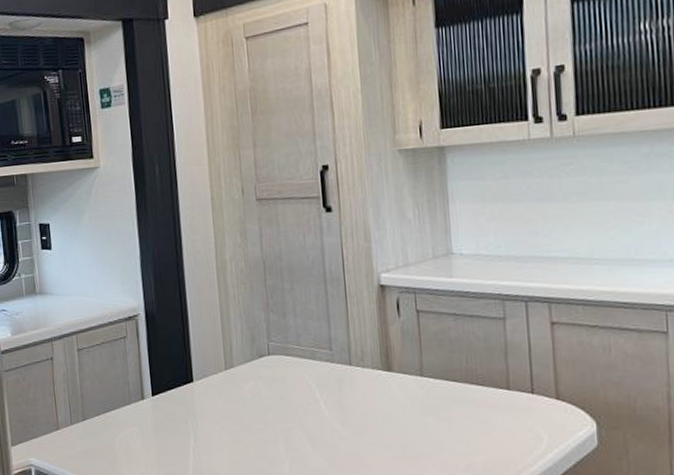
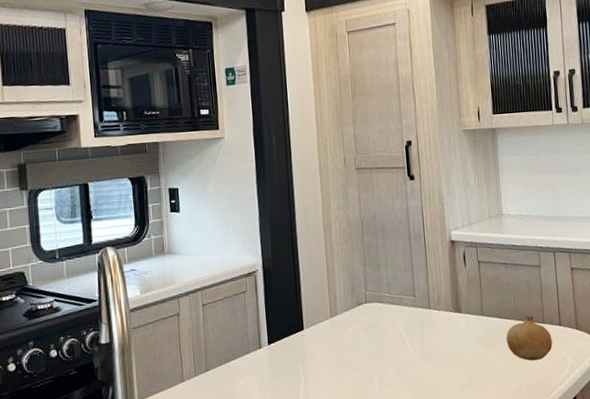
fruit: none [454,378,521,435] -> present [506,315,553,361]

